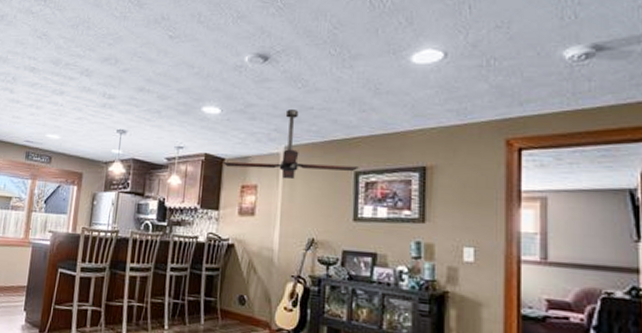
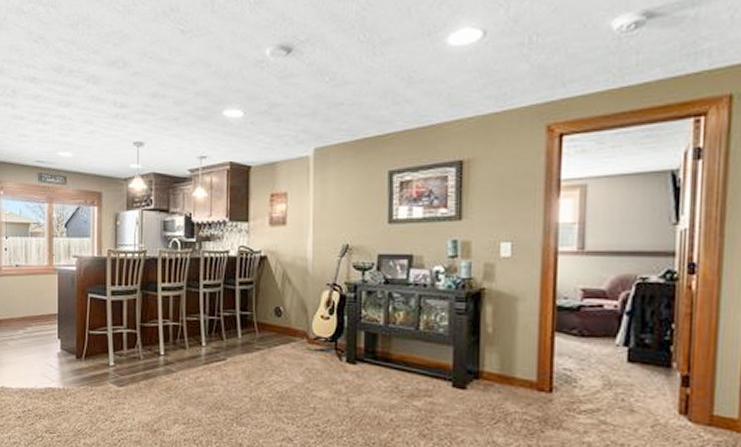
ceiling fan: present [222,108,359,180] -> none [249,106,393,184]

